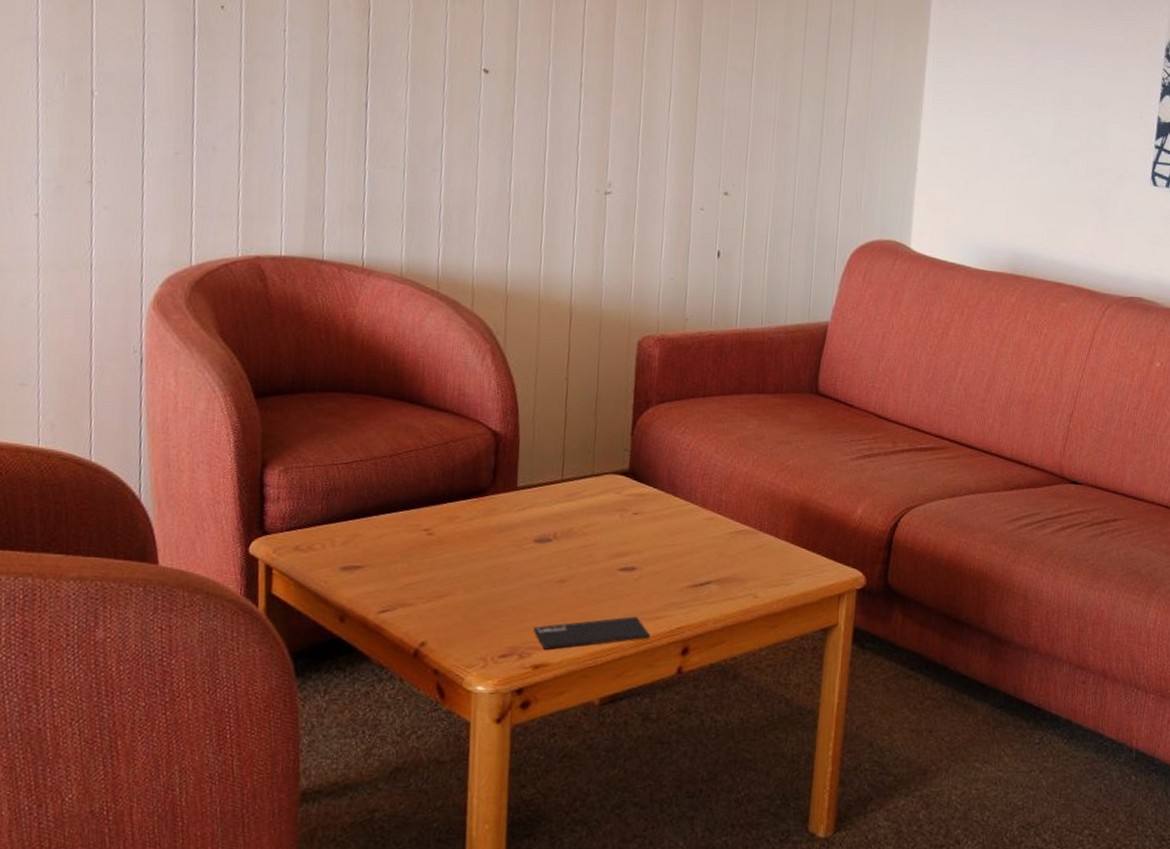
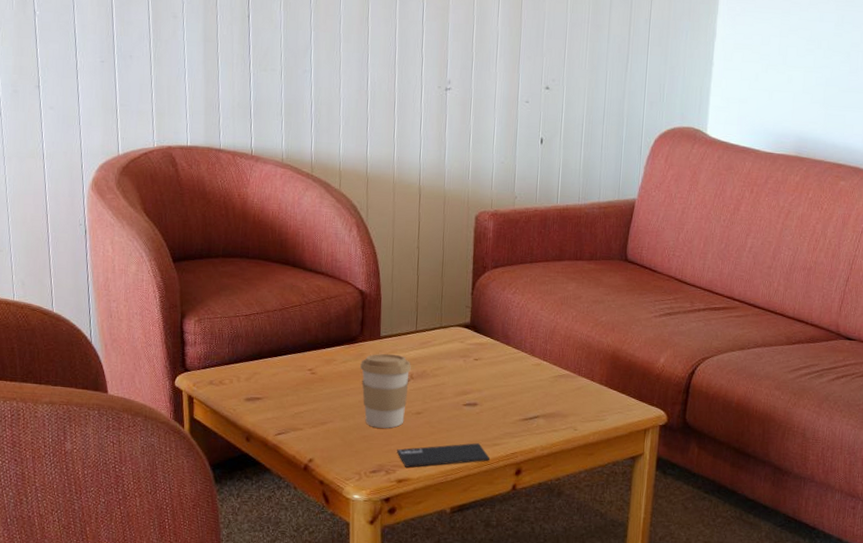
coffee cup: none [490,508,555,601] -> present [360,353,411,428]

